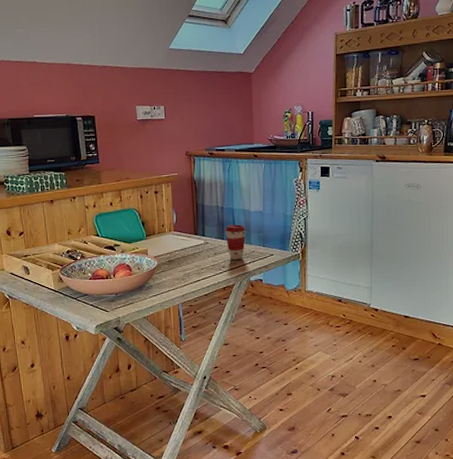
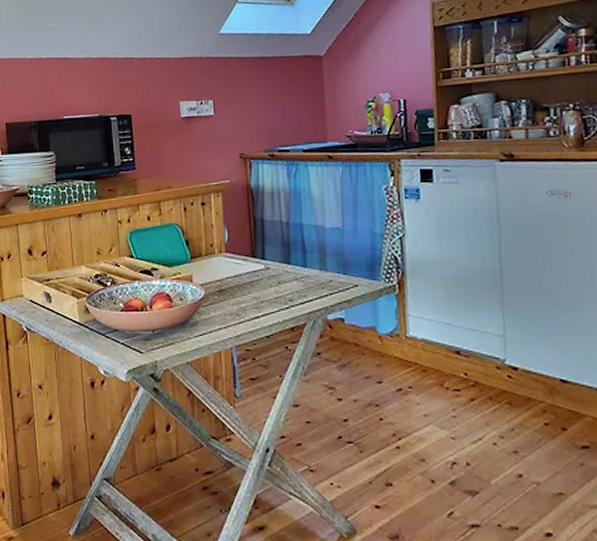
coffee cup: present [225,224,246,261] -> none [291,244,320,292]

